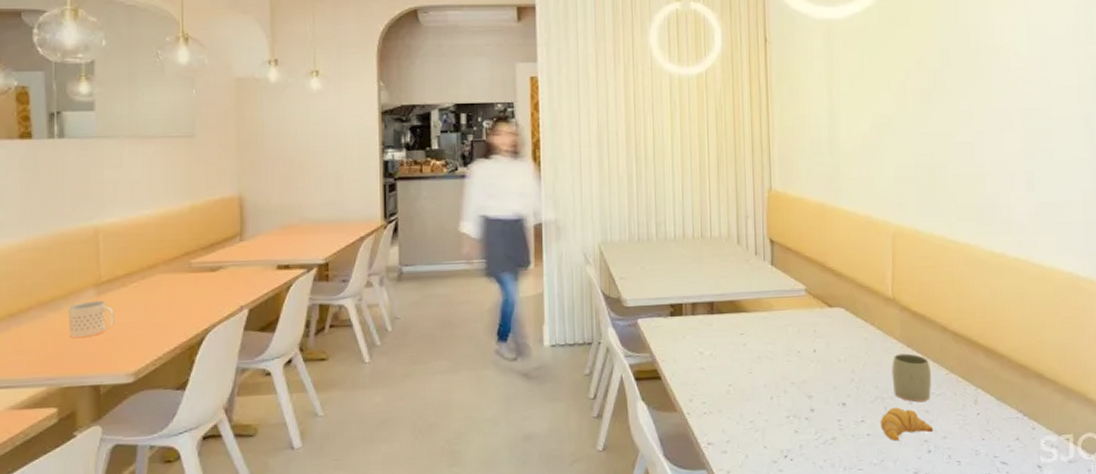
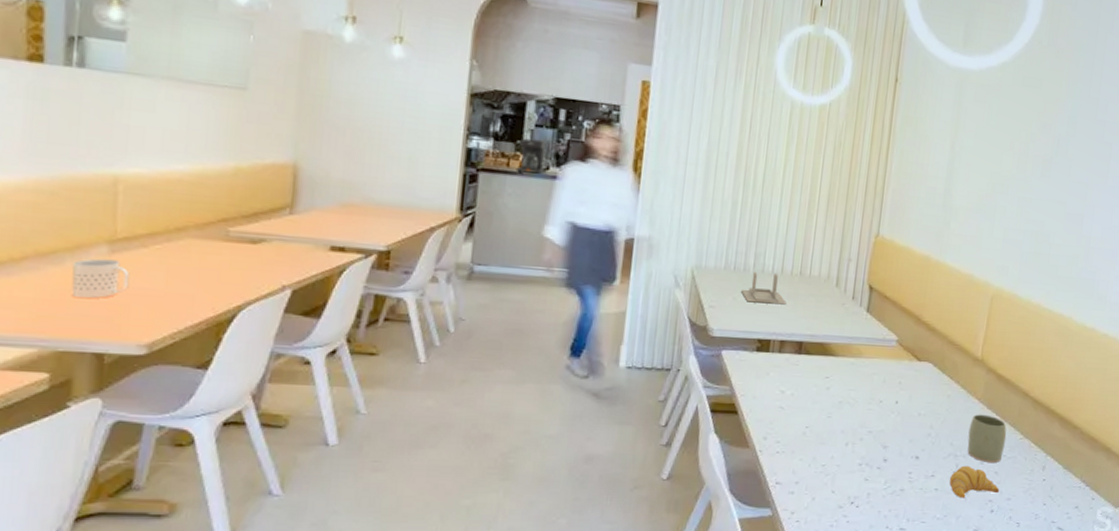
coffee maker: none [428,144,453,176] -> present [516,138,547,174]
napkin holder: none [648,238,692,270] -> present [741,271,787,305]

